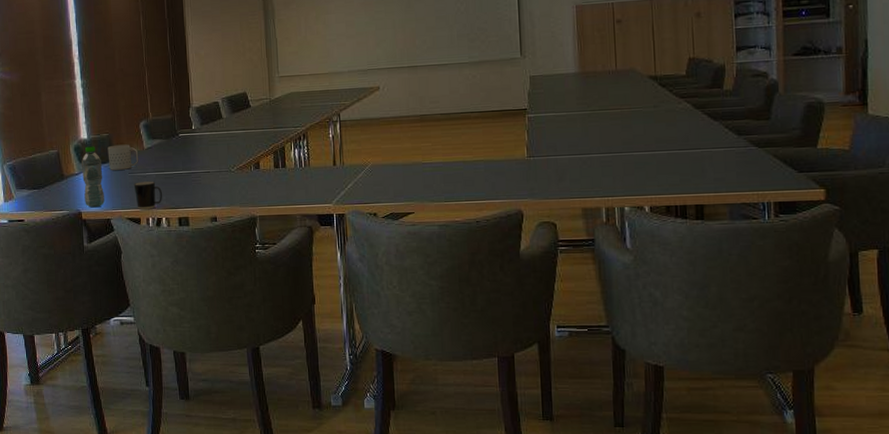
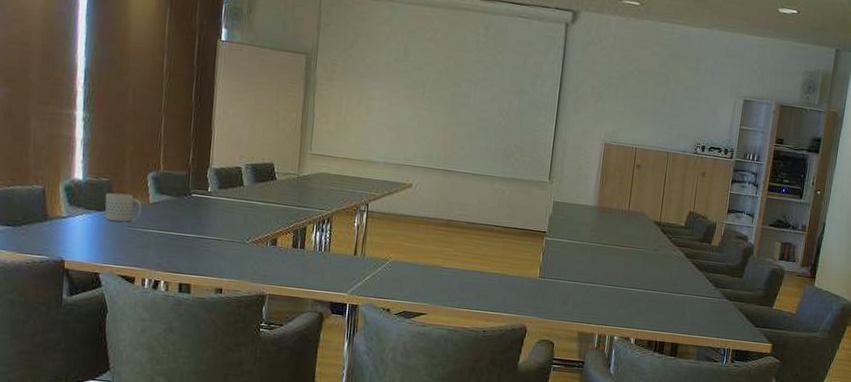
water bottle: present [82,146,105,208] -> none [70,188,96,258]
mug: present [133,181,162,209] -> none [131,237,164,270]
books: none [804,68,841,94] -> present [773,240,799,263]

